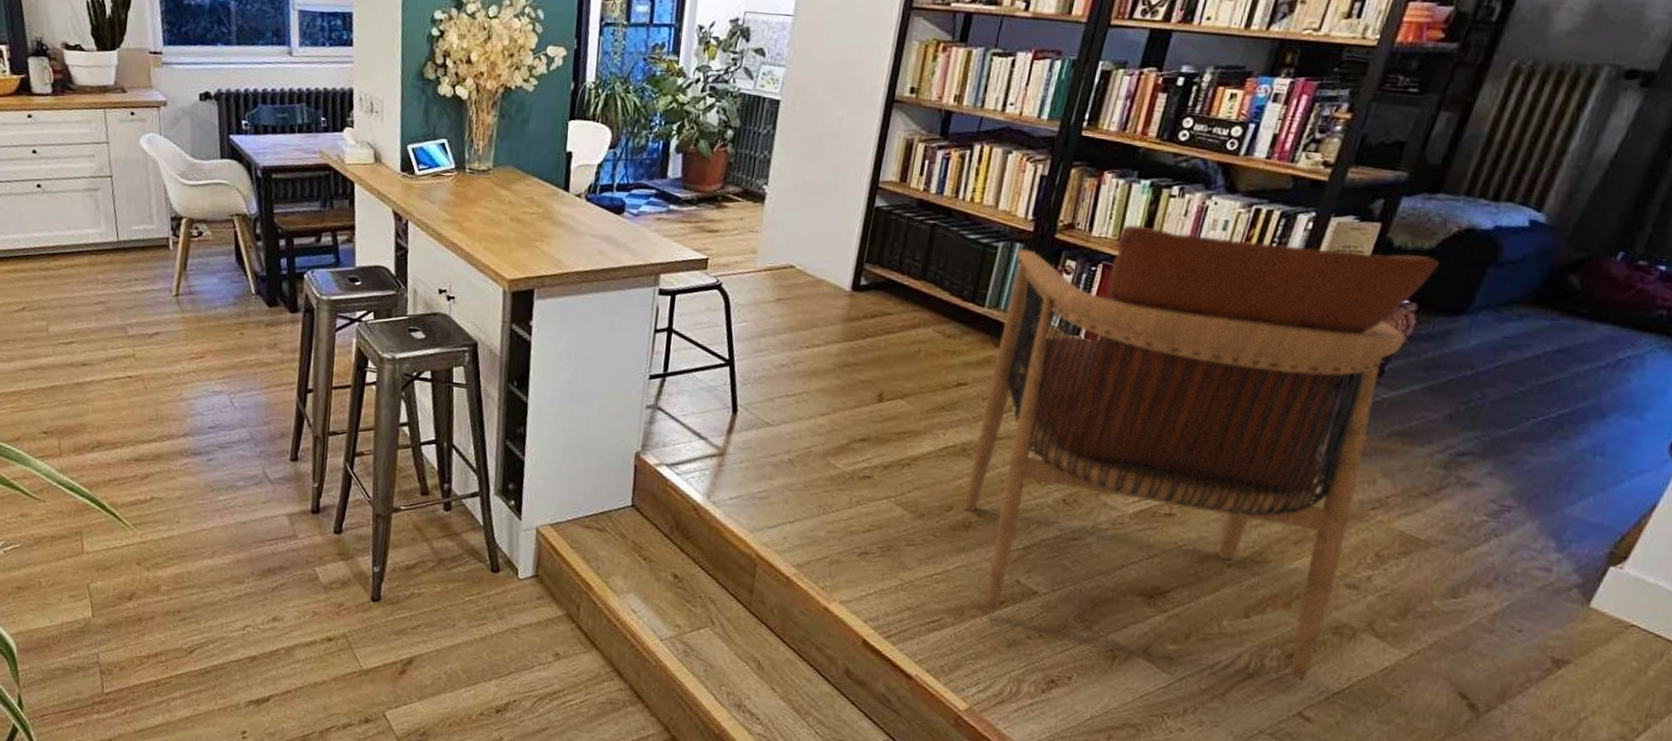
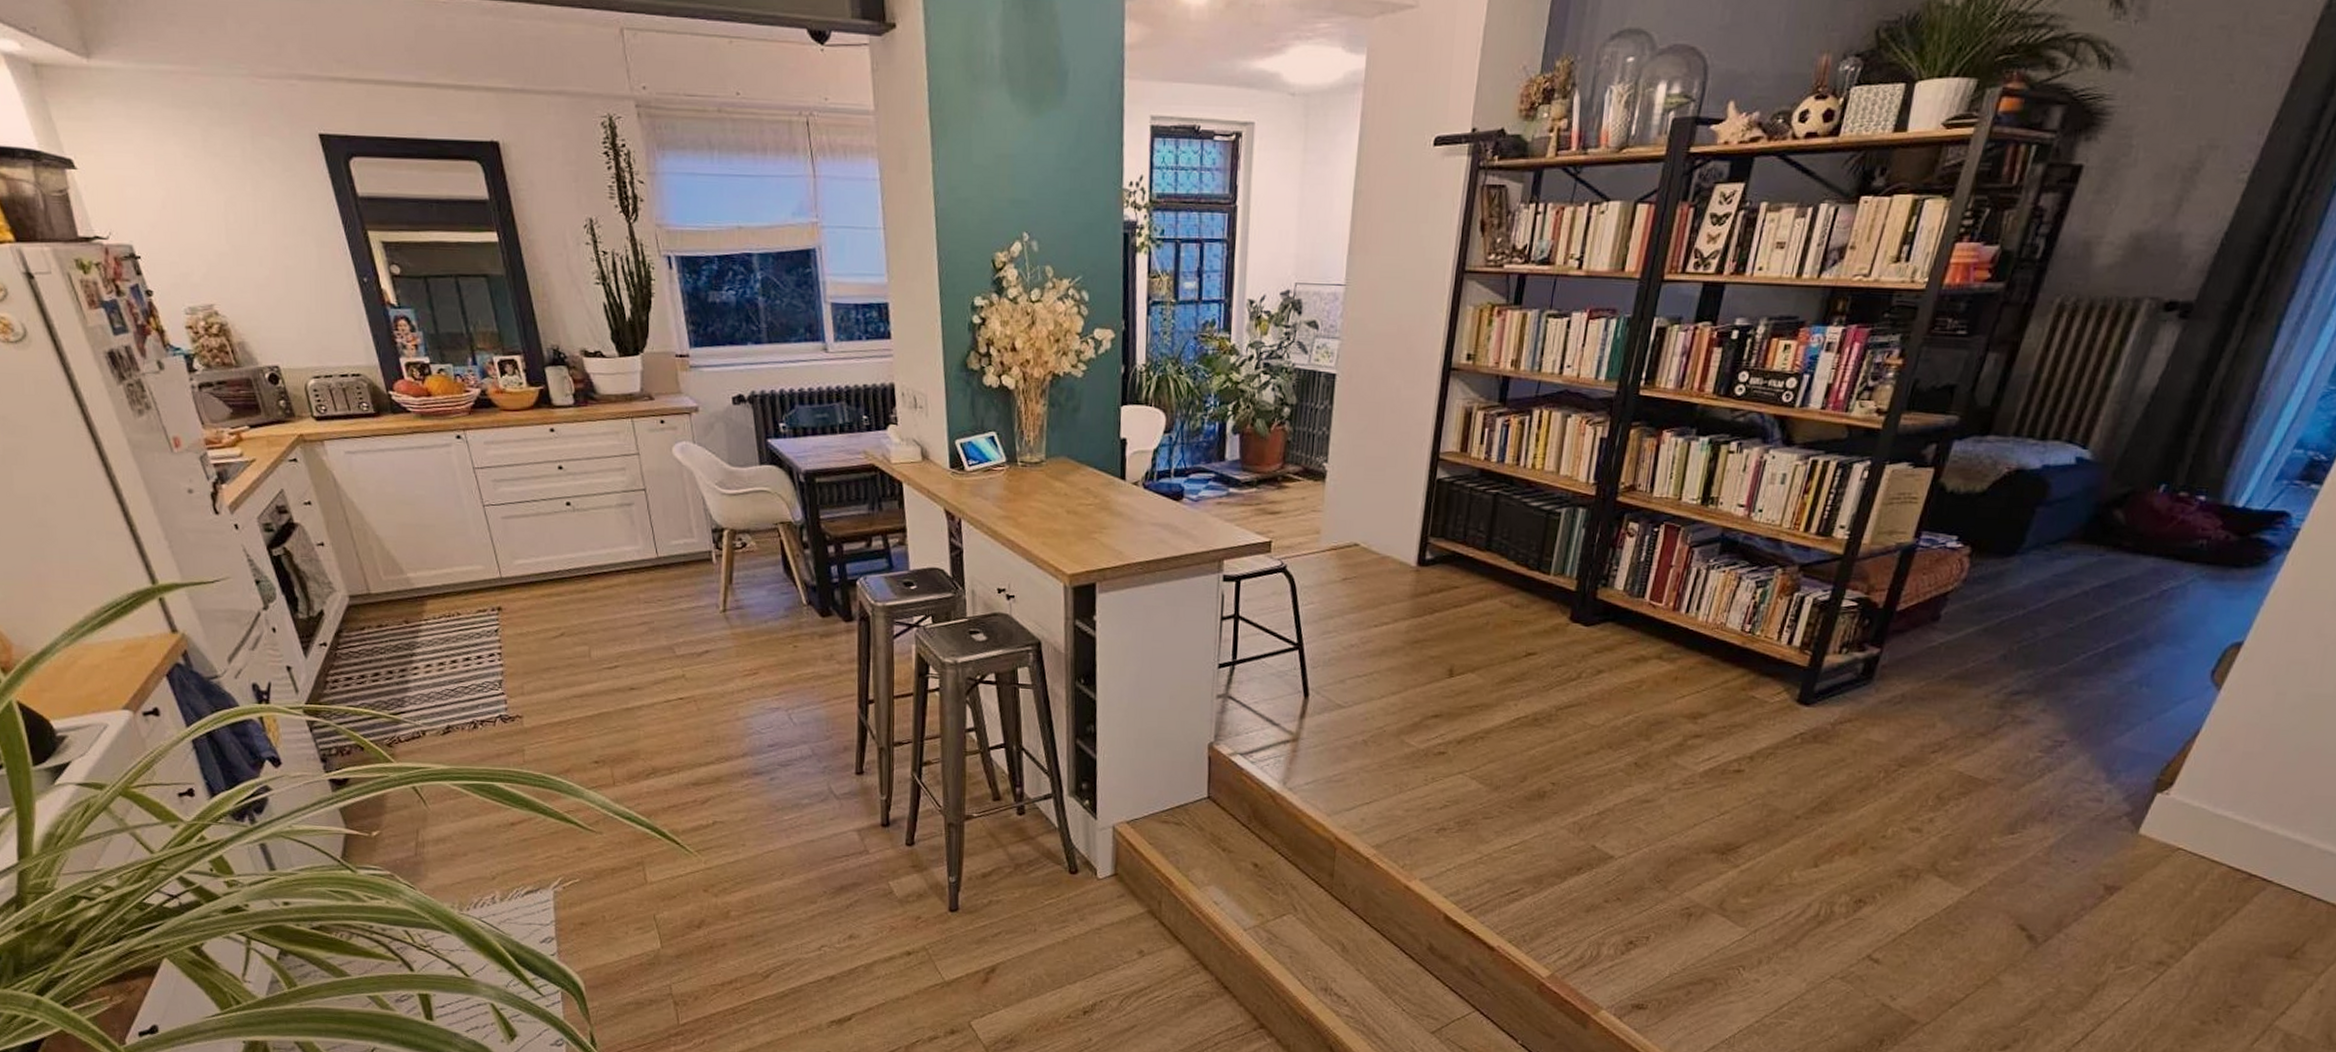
armchair: present [964,224,1441,680] -> none [1538,482,1992,924]

